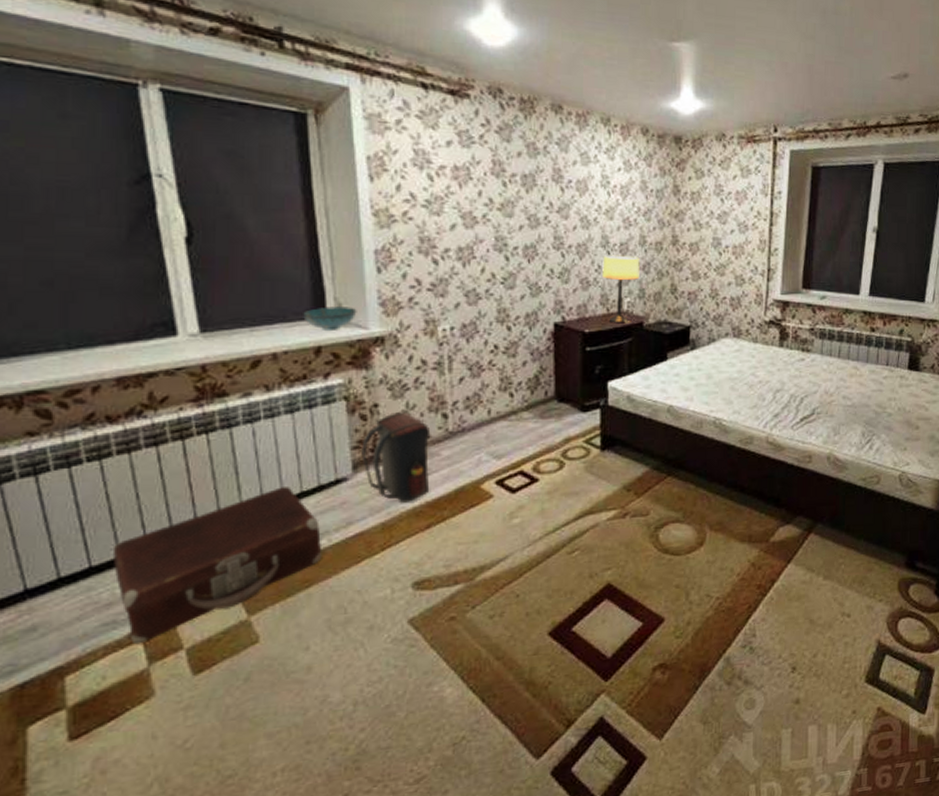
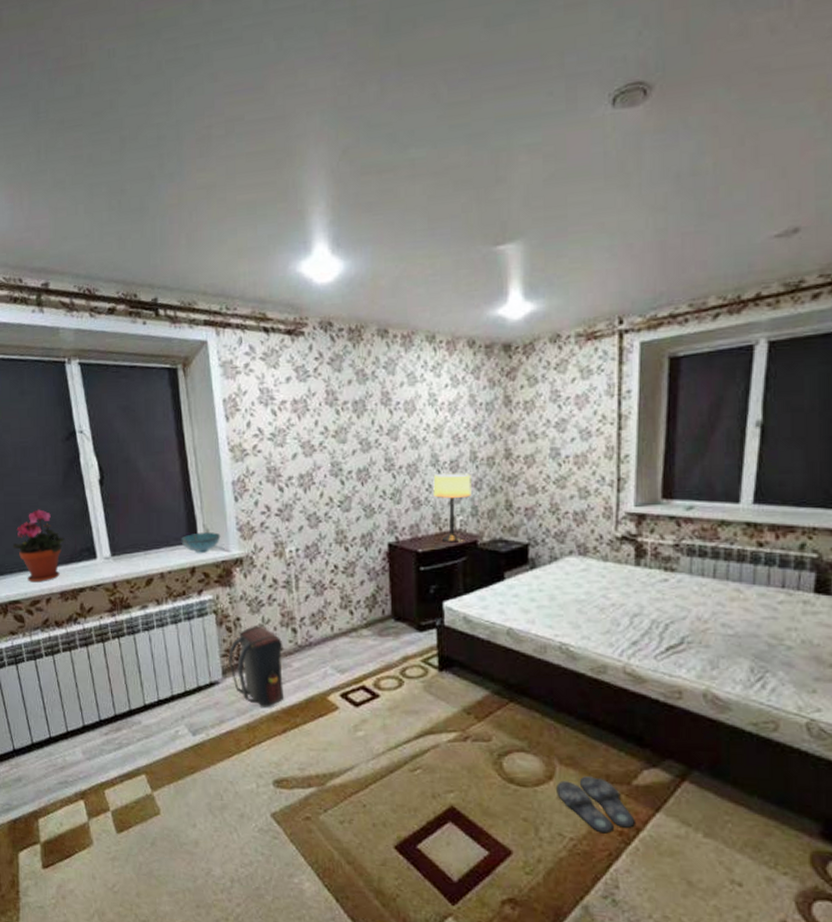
potted plant: none [36,270,127,366] -> present [12,509,65,583]
suitcase: present [112,485,322,643] -> none [63,685,203,801]
slippers: none [706,537,771,589] -> present [556,775,635,834]

